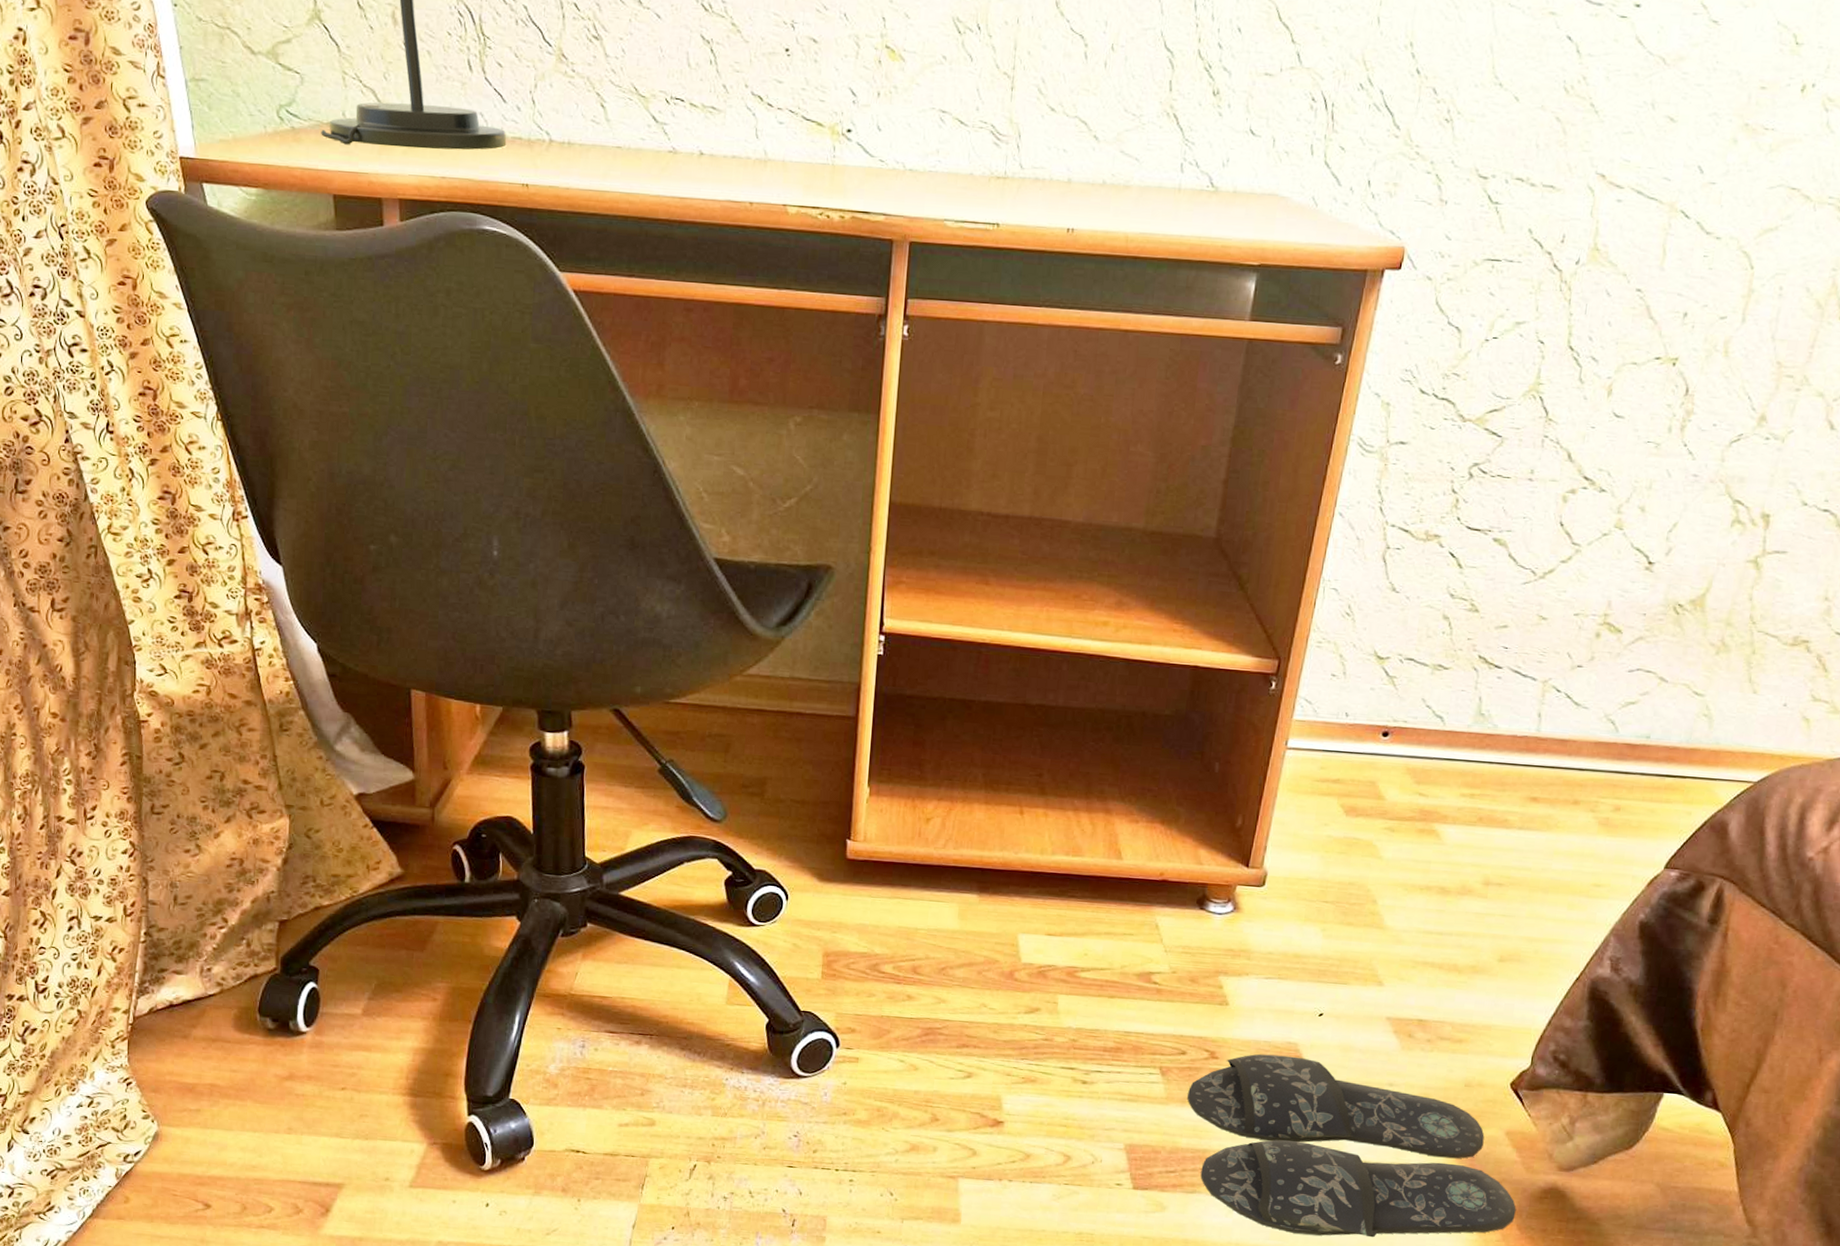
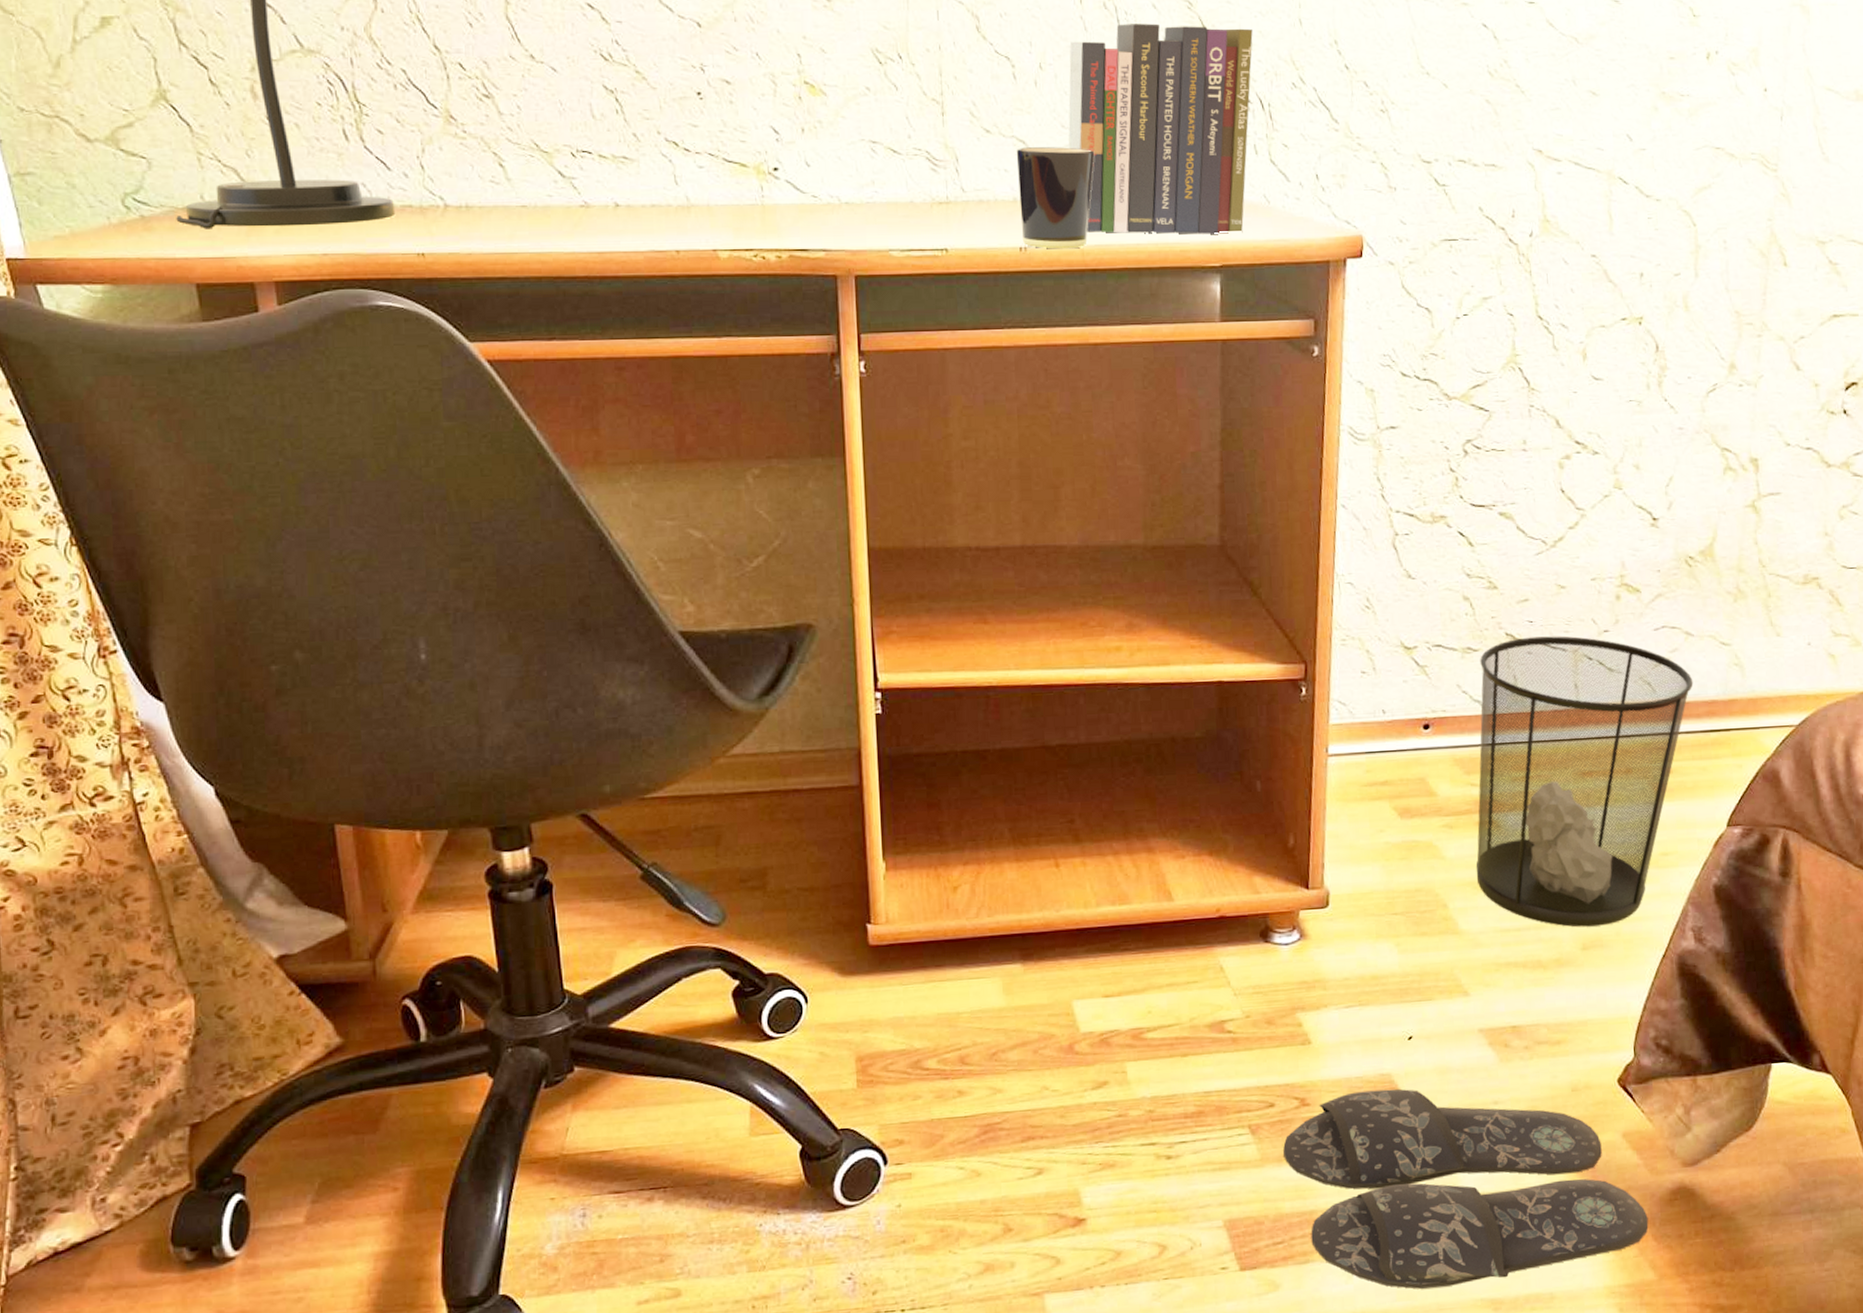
mug: none [1071,128,1153,234] -> present [1016,147,1095,249]
books: none [1128,9,1329,234] -> present [1068,23,1253,234]
waste bin: none [1409,662,1659,943] -> present [1475,636,1694,927]

